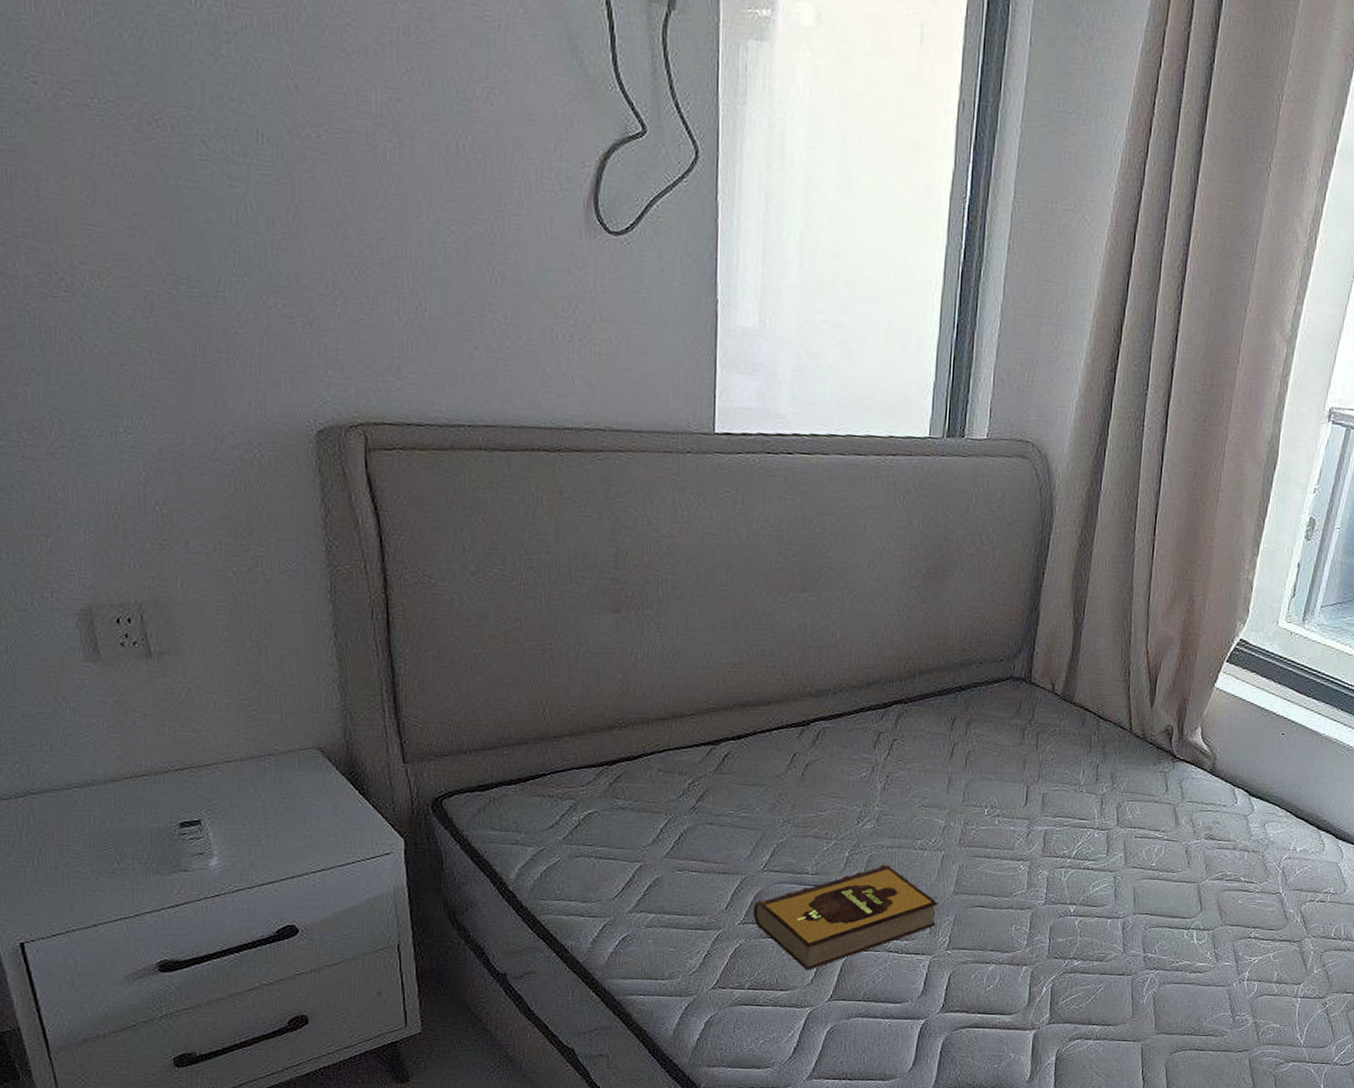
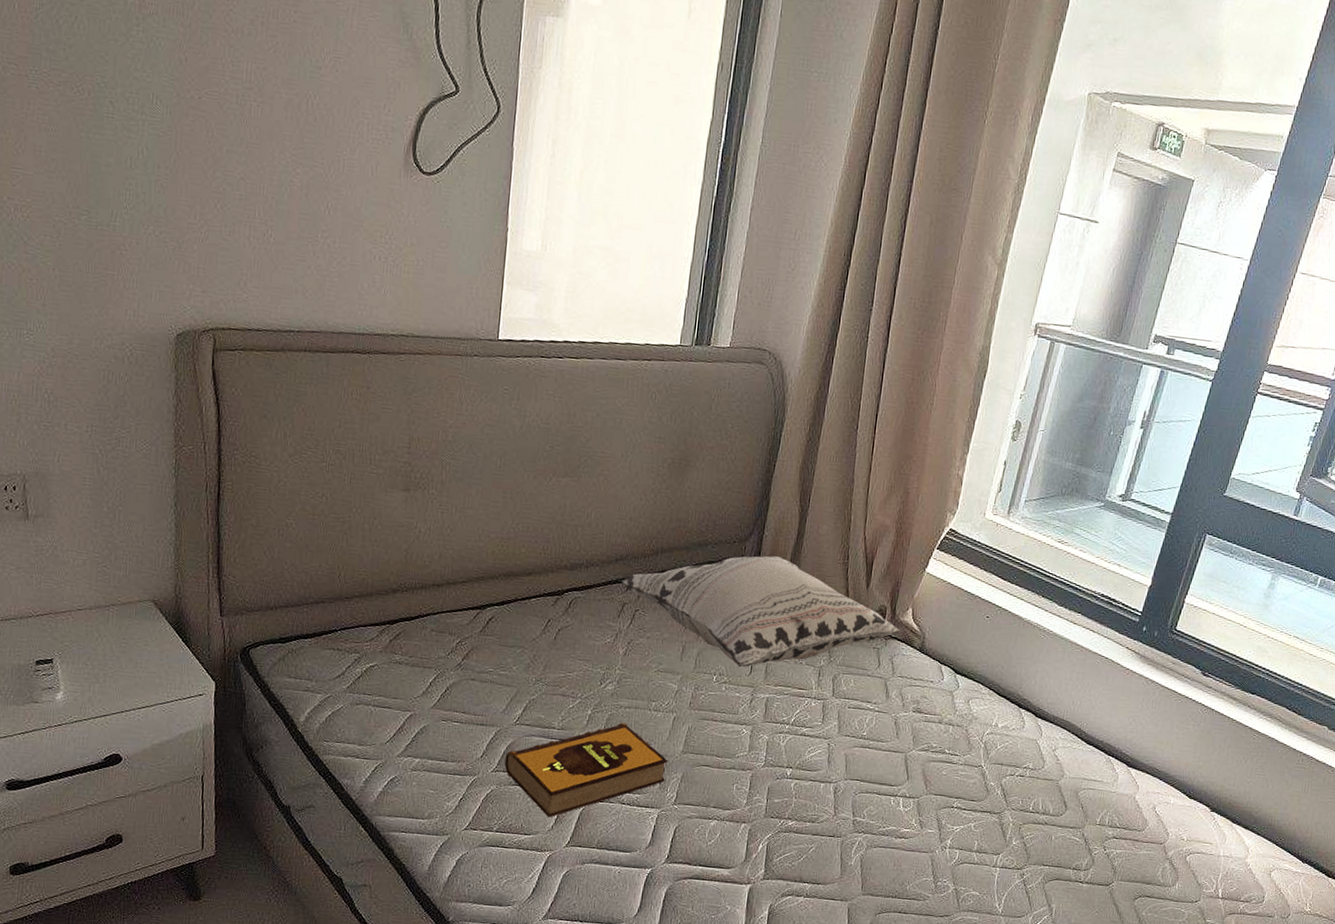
decorative pillow: none [875,674,1191,799] -> present [621,556,902,668]

